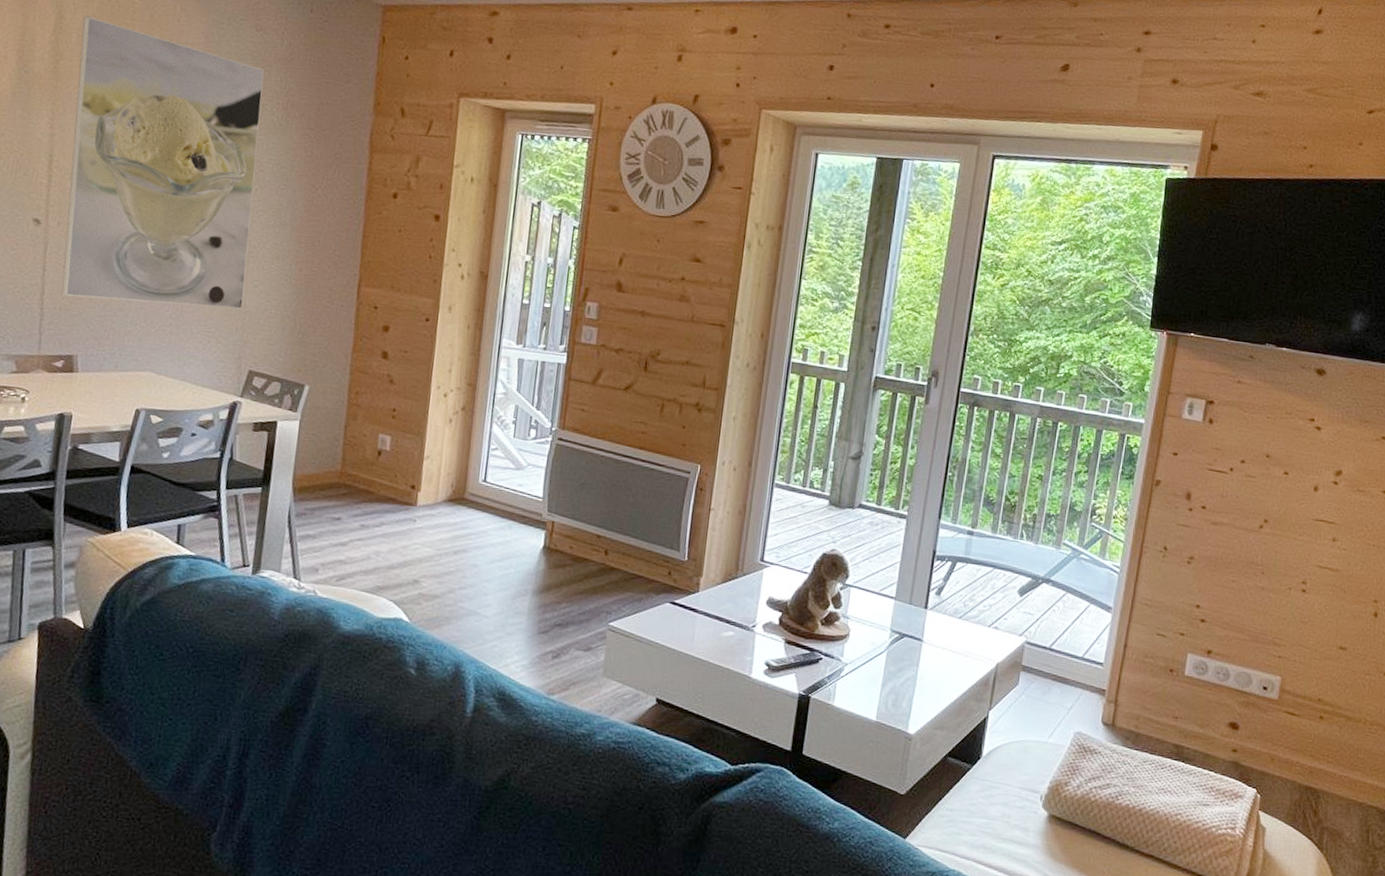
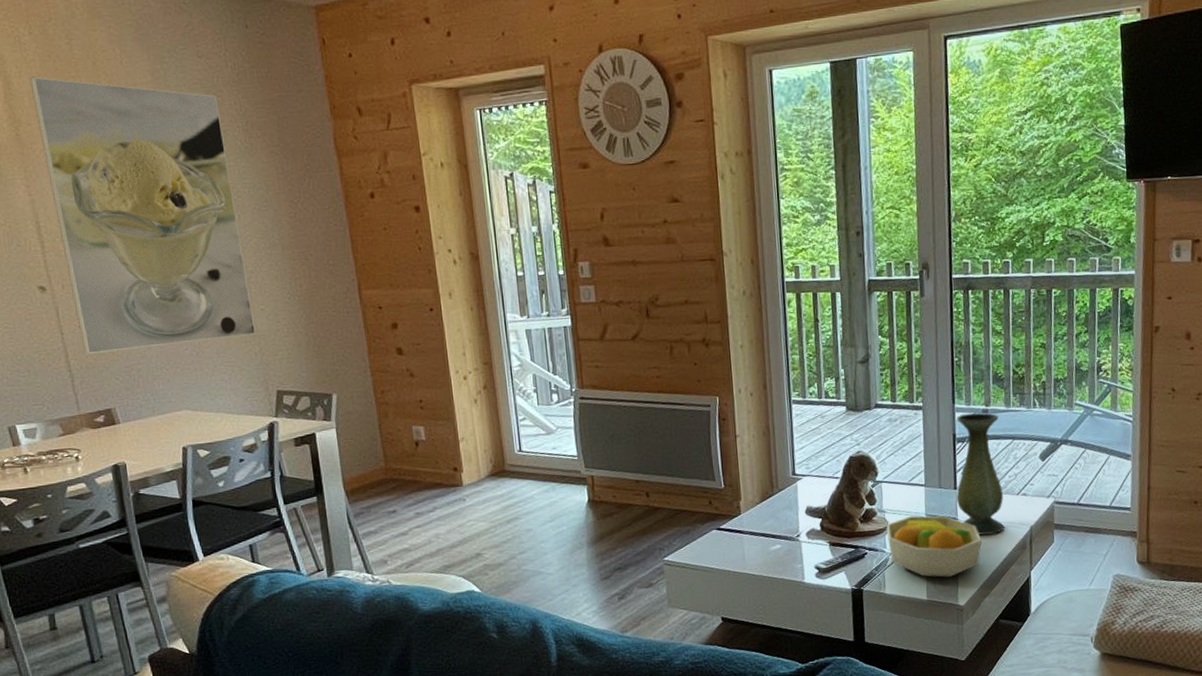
fruit bowl: none [846,627,944,701] -> present [886,515,981,578]
vase: none [925,532,983,664] -> present [956,413,1005,535]

